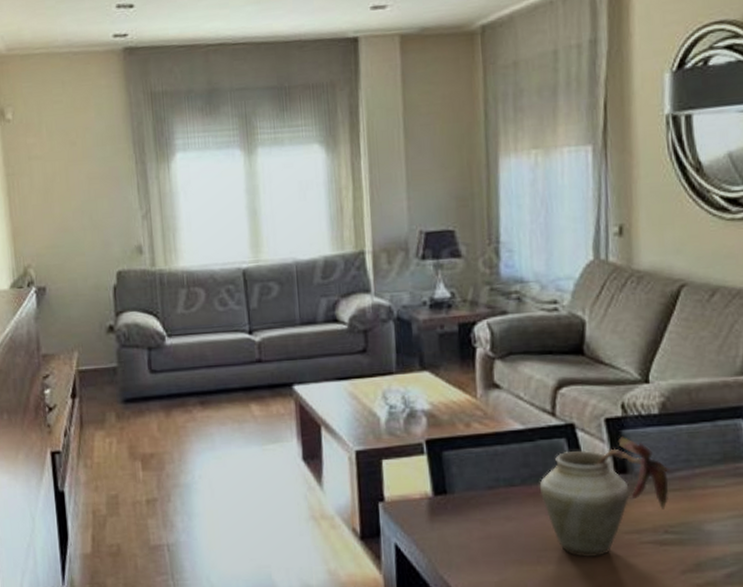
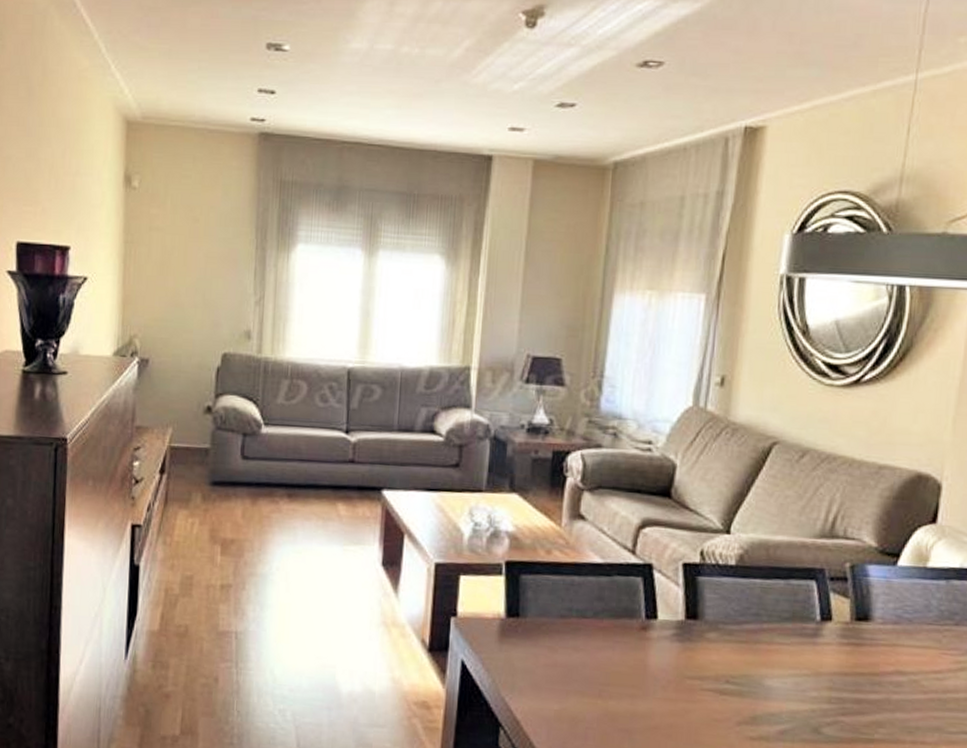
vase: present [539,437,671,558] -> none [610,583,740,698]

